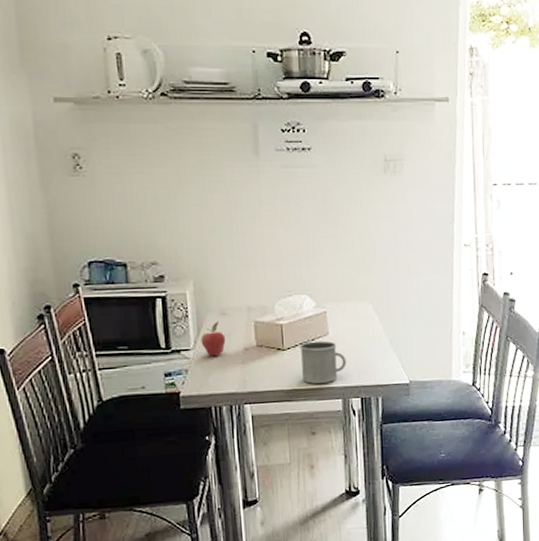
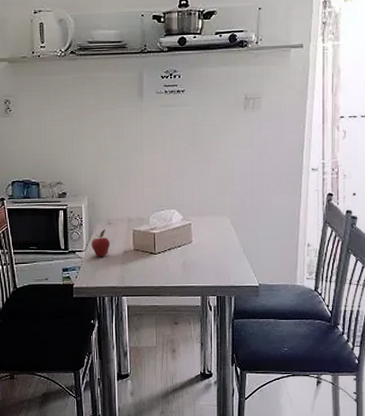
mug: present [299,340,346,384] -> none [168,247,206,282]

